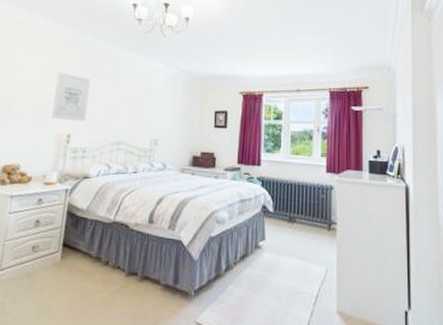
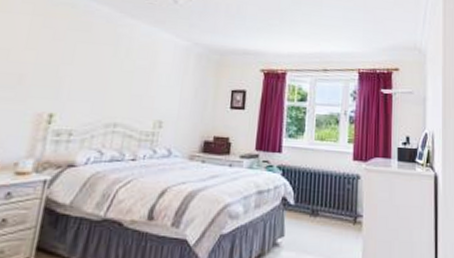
wall art: present [51,72,91,122] -> none [29,38,82,99]

